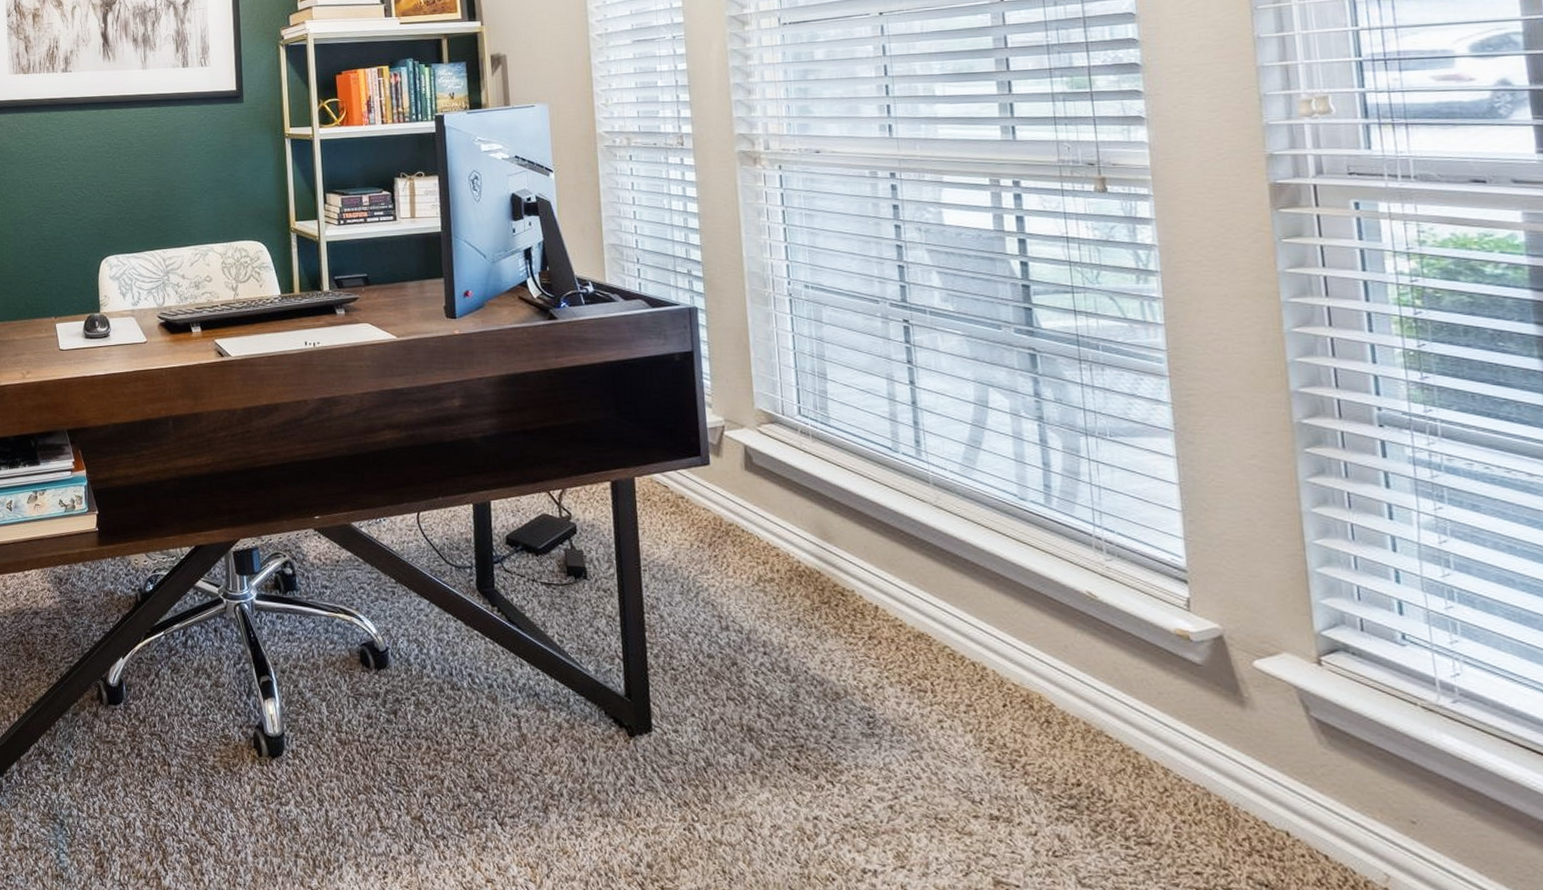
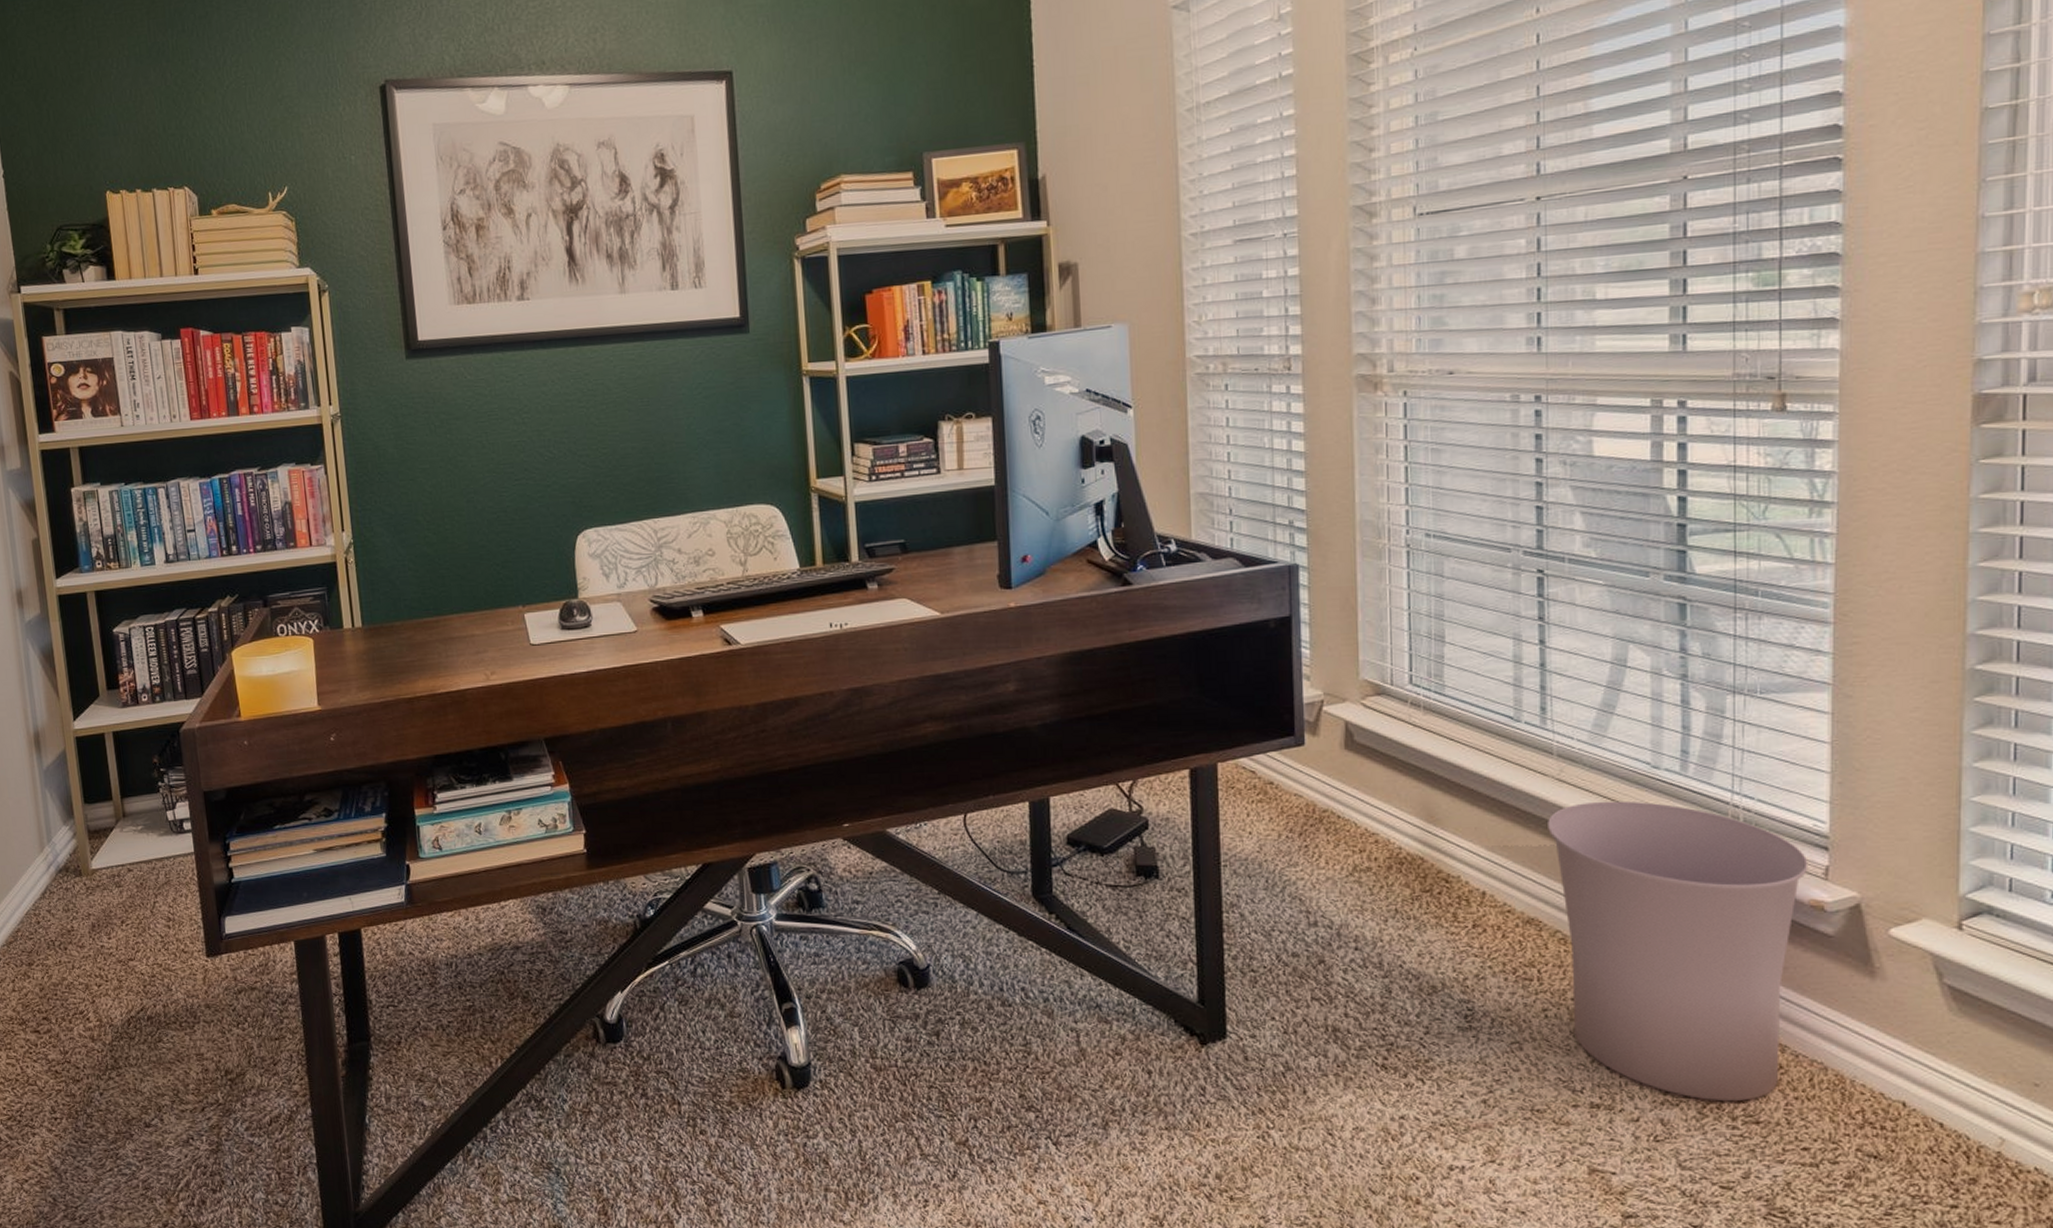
waste bin: none [929,527,1171,821] -> present [1548,801,1808,1101]

